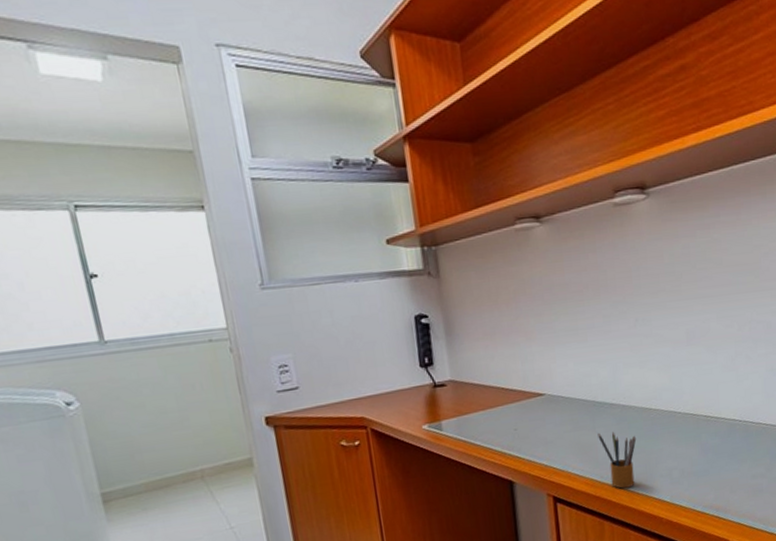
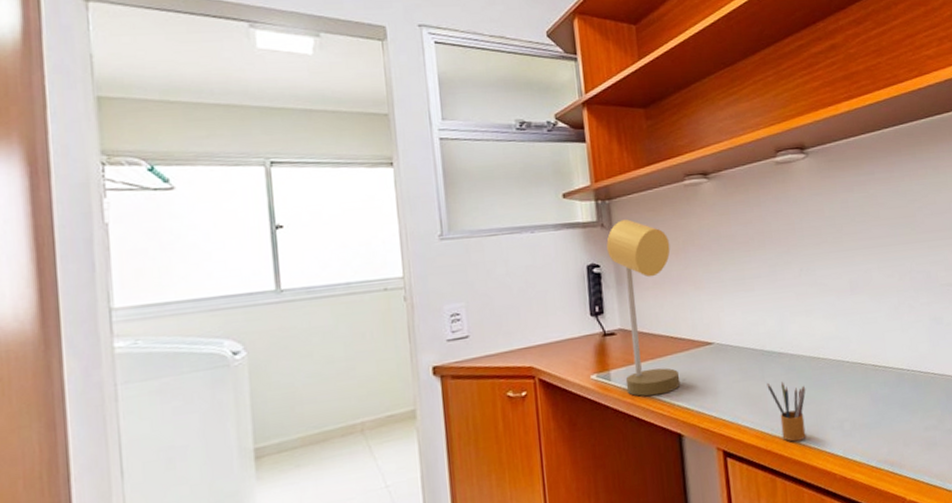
desk lamp: none [434,267,512,446] -> present [606,219,681,397]

